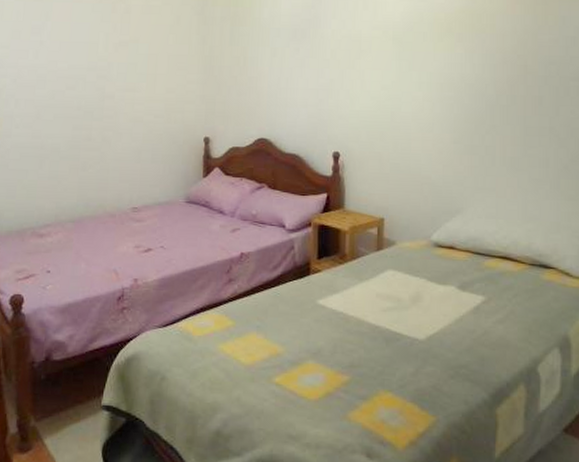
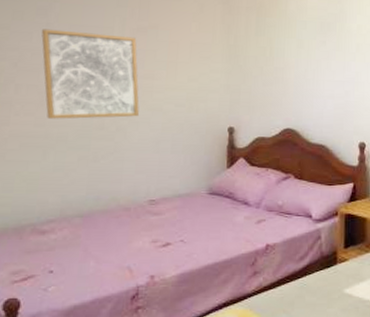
wall art: none [36,46,122,131] -> present [41,29,139,119]

